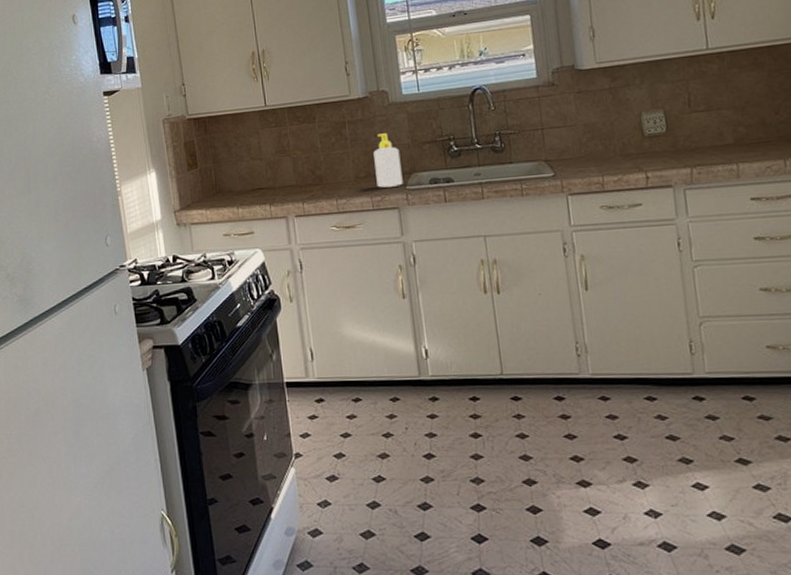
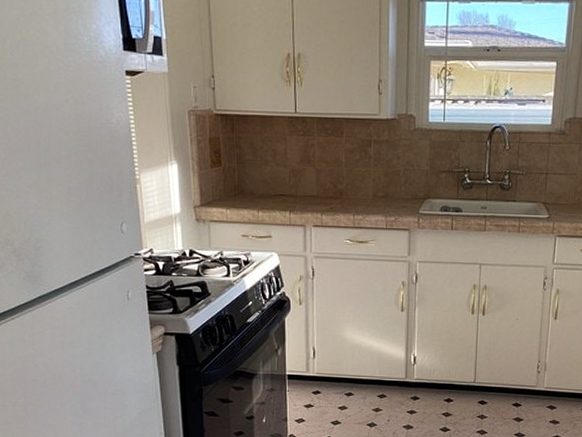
soap bottle: present [373,133,403,188] -> none [393,157,418,210]

